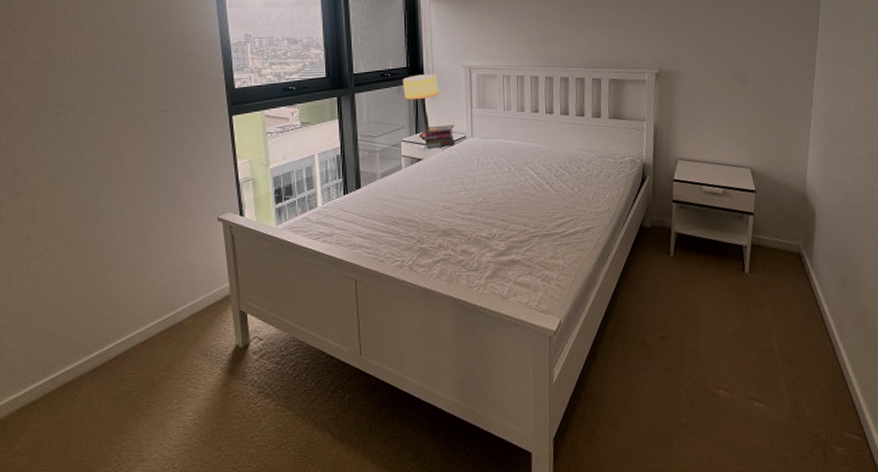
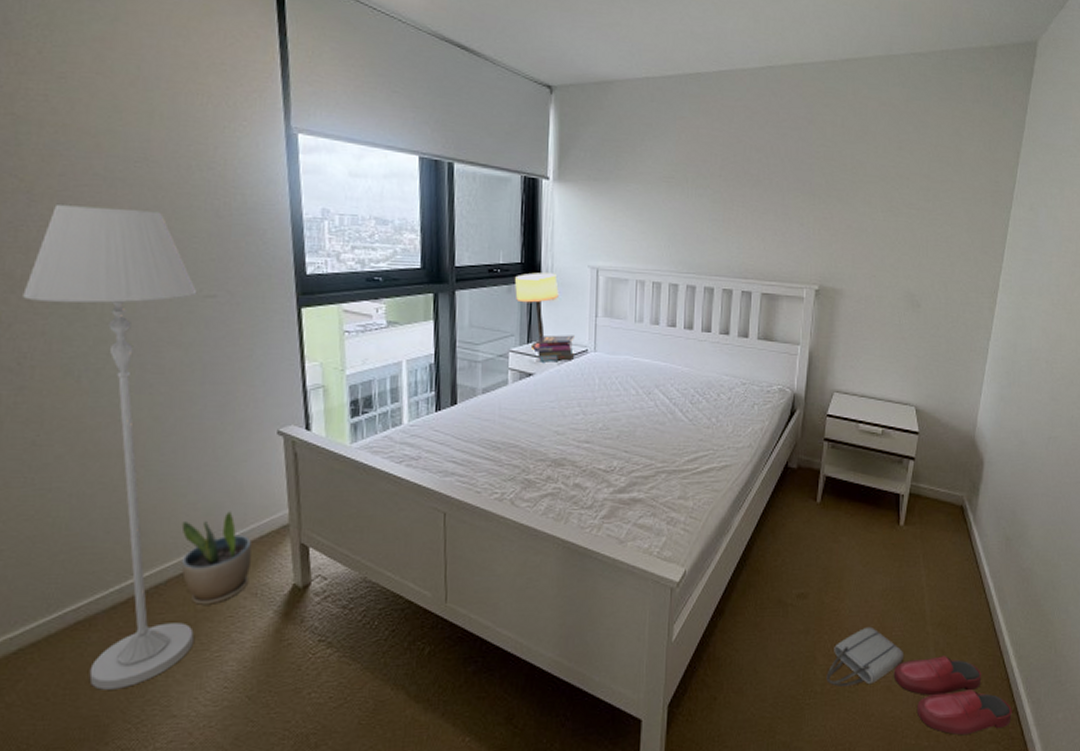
floor lamp: none [17,45,159,439] -> present [23,205,198,690]
potted plant: none [145,286,202,365] -> present [181,511,253,605]
tote bag: none [690,364,759,418] -> present [826,626,905,687]
slippers: none [750,387,861,460] -> present [893,656,1012,736]

